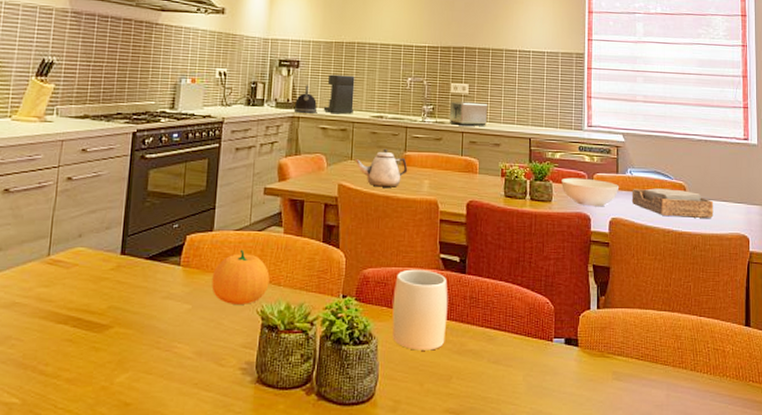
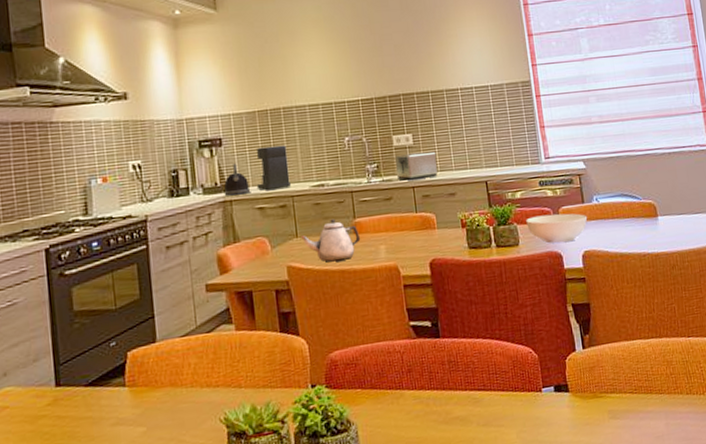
fruit: present [212,249,270,304] -> none [163,356,229,418]
mug: present [392,269,448,351] -> none [365,341,429,429]
napkin holder: present [631,188,714,218] -> none [600,209,688,240]

